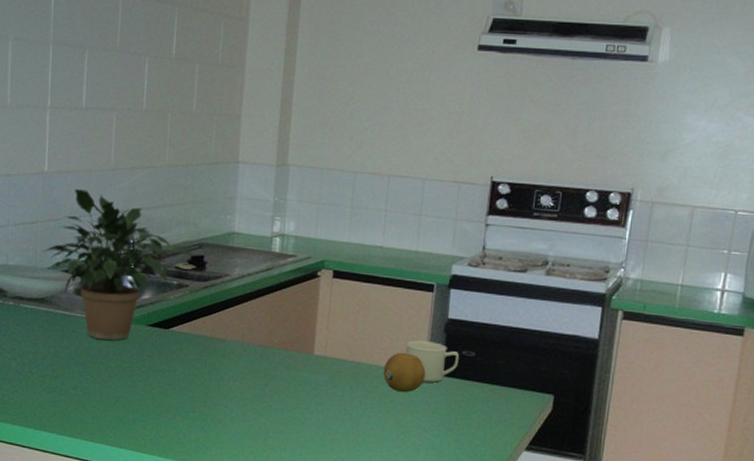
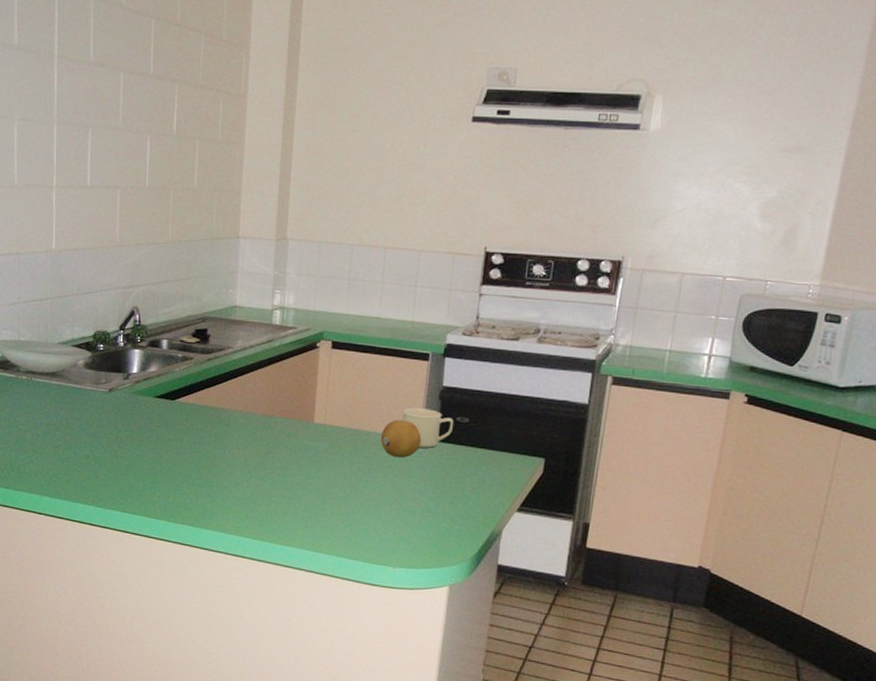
potted plant: present [42,189,194,341] -> none [52,266,198,412]

